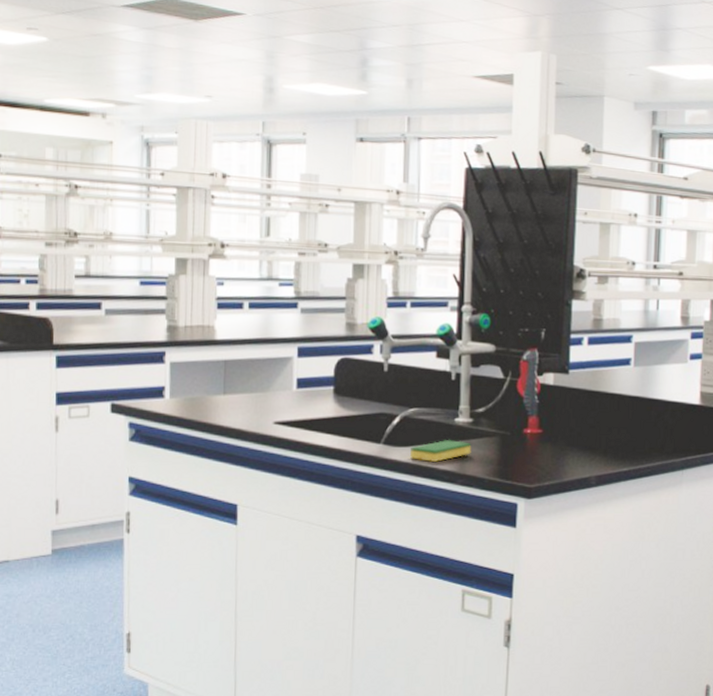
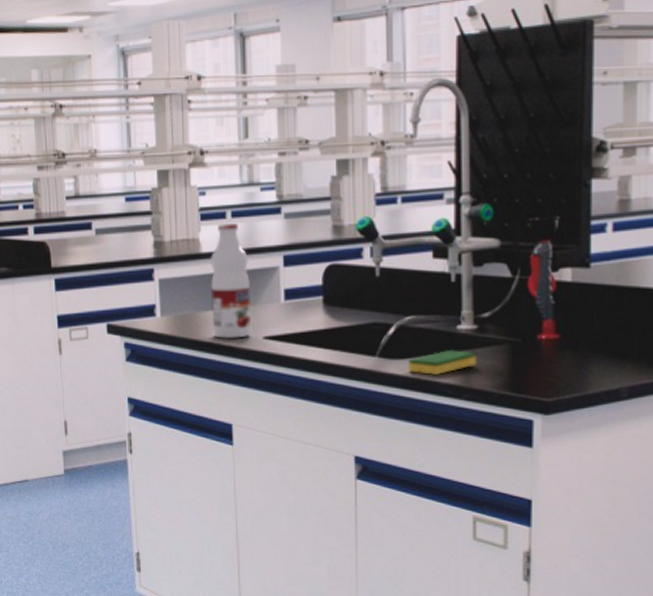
beverage bottle: none [223,312,264,423] -> present [211,222,252,339]

